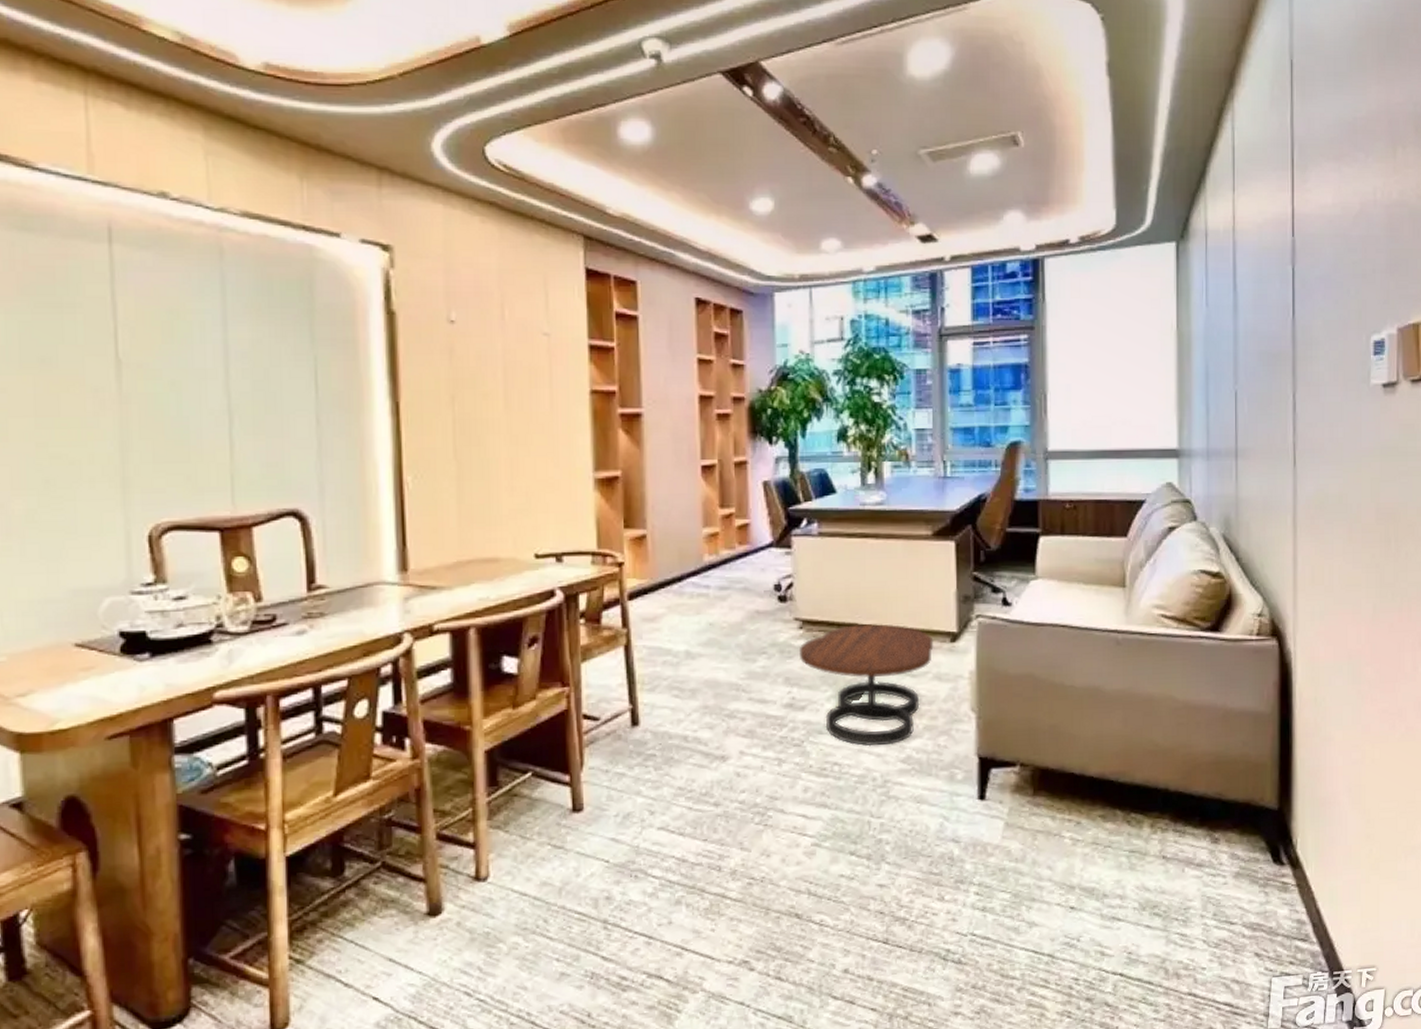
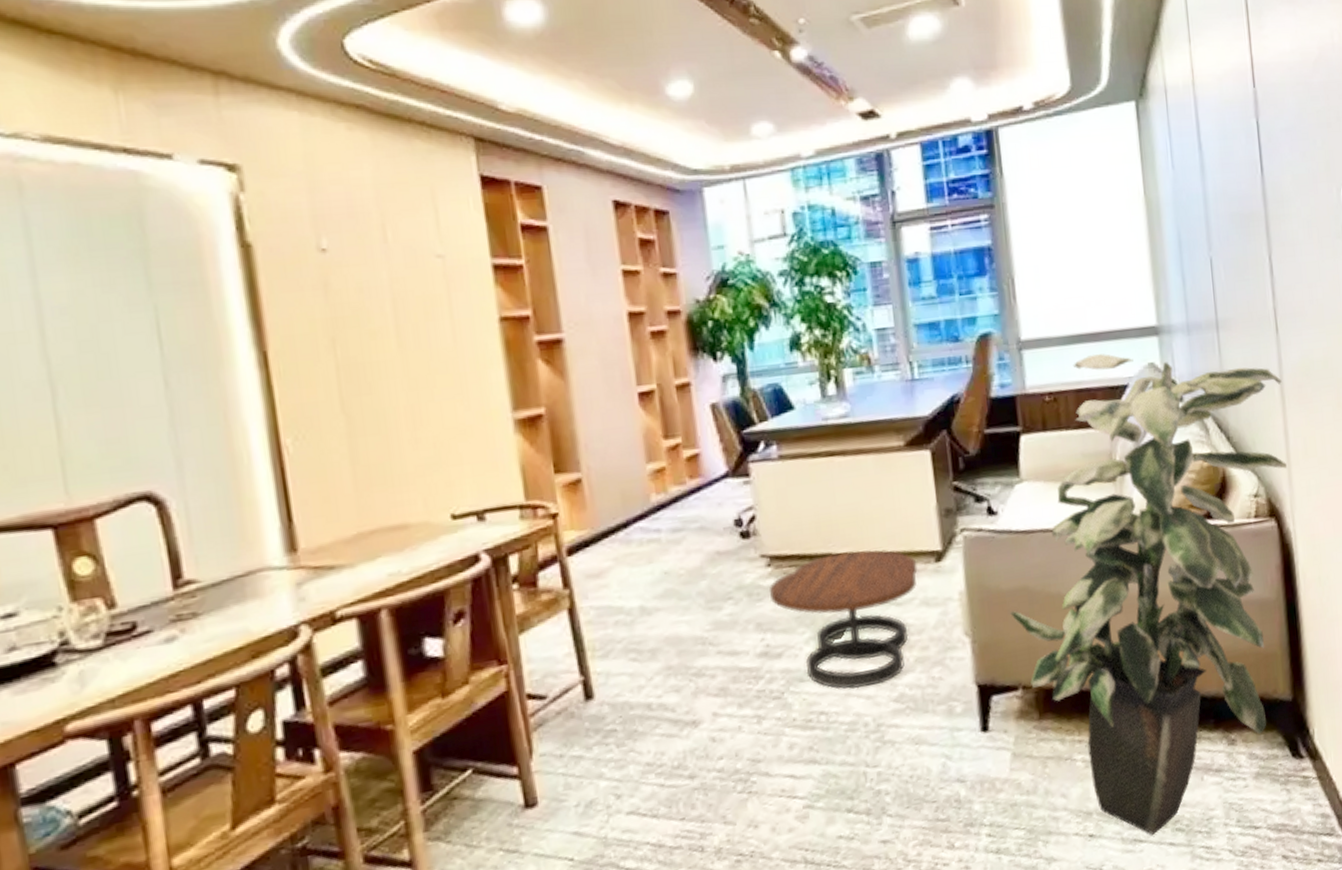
indoor plant: none [1015,469,1295,916] -> present [1010,353,1287,835]

